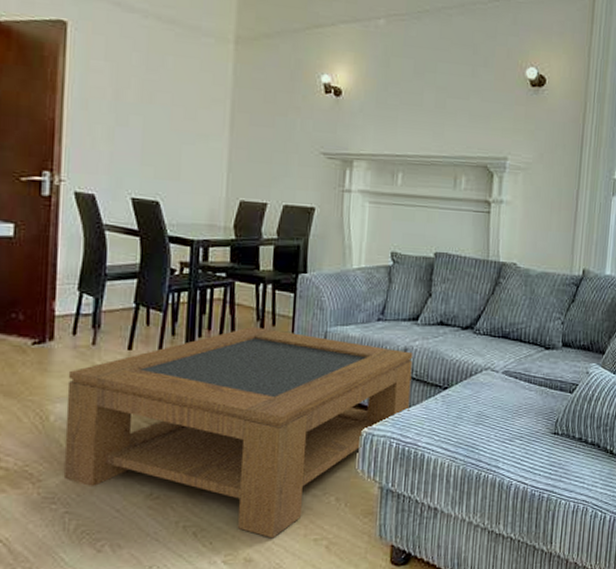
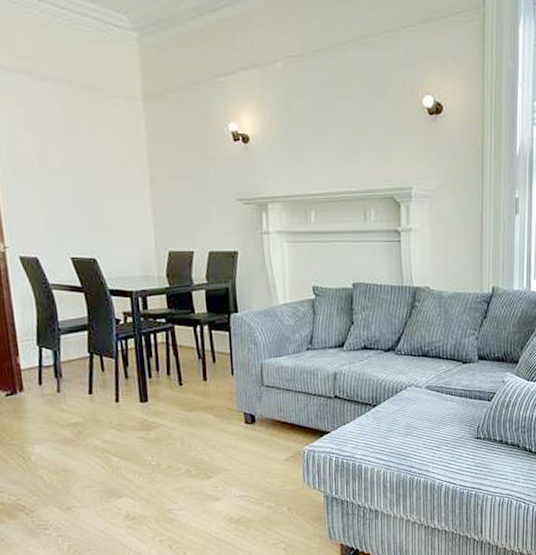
coffee table: present [63,327,413,539] -> none [40,365,344,546]

